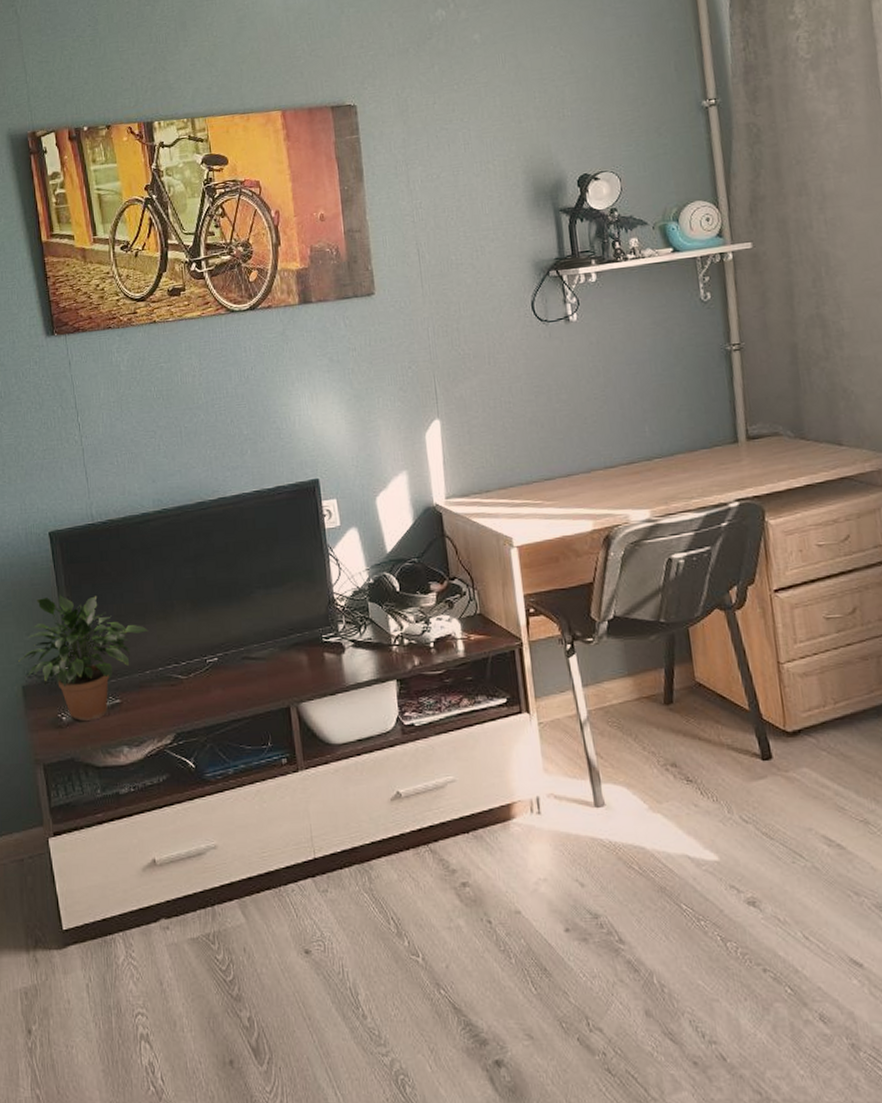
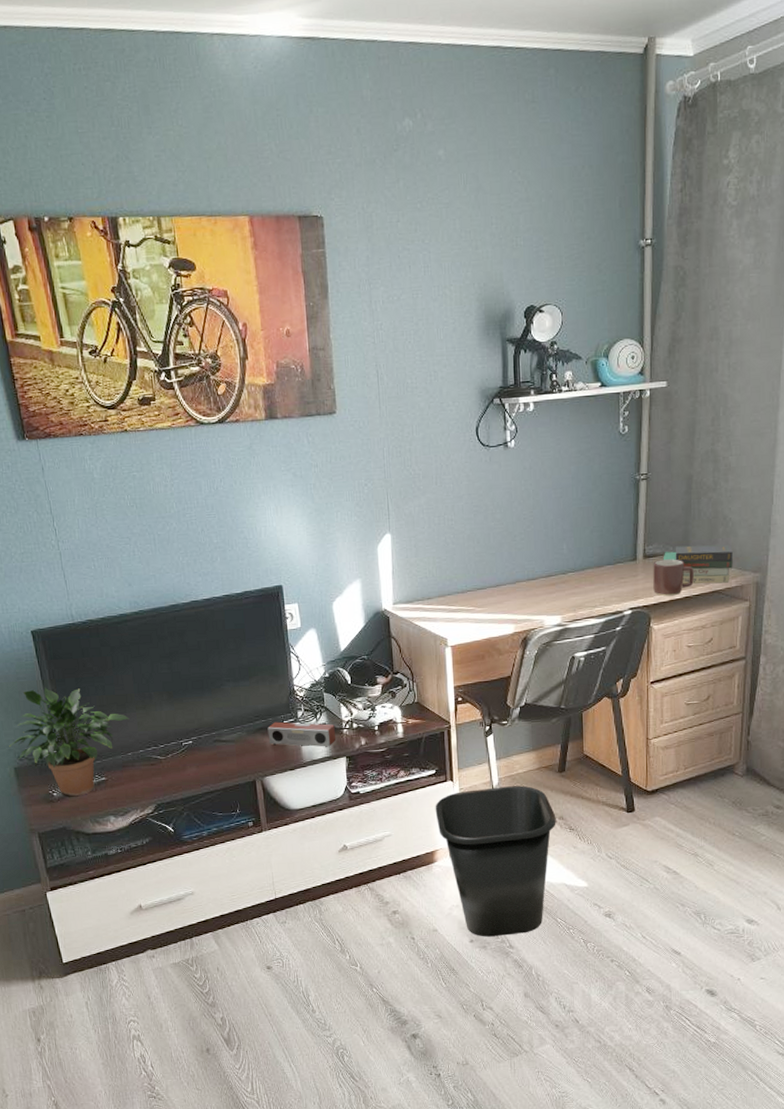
speaker: none [303,636,383,669] -> present [267,721,336,748]
waste bin: none [508,721,668,925] -> present [435,785,556,937]
mug: none [759,440,815,485] -> present [652,559,694,597]
books: none [771,421,864,470] -> present [663,544,733,584]

